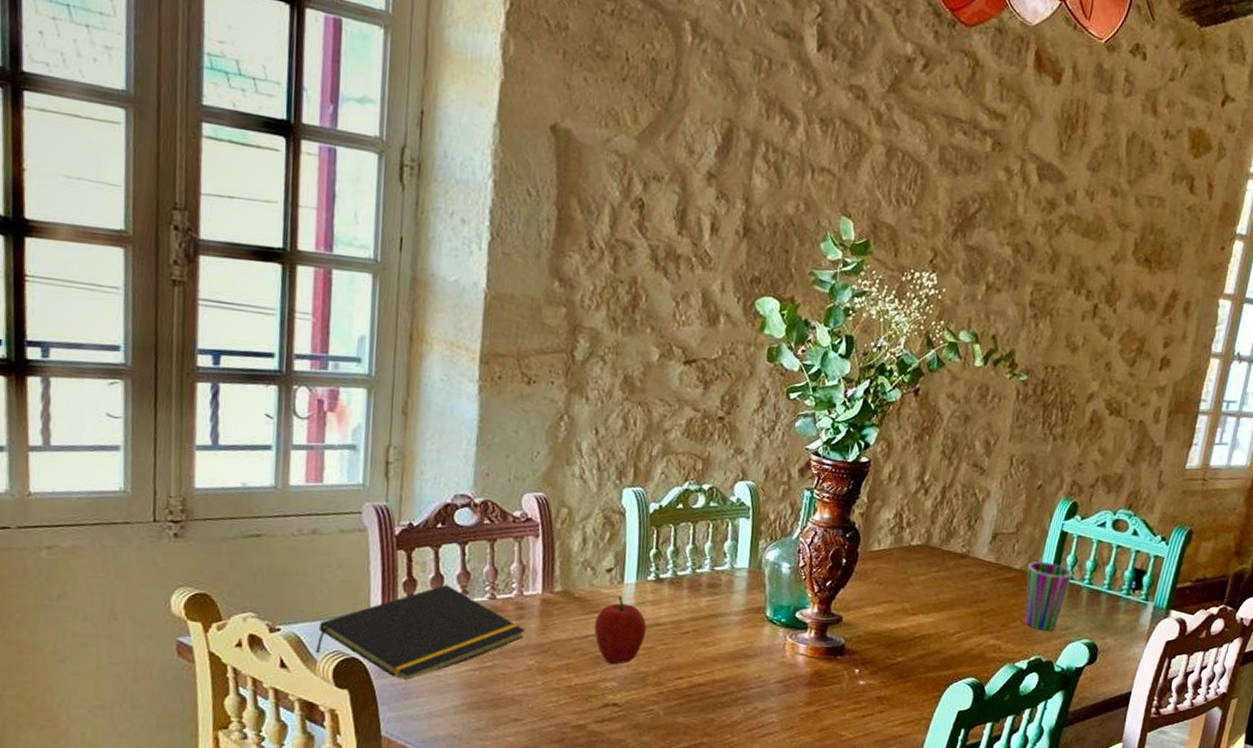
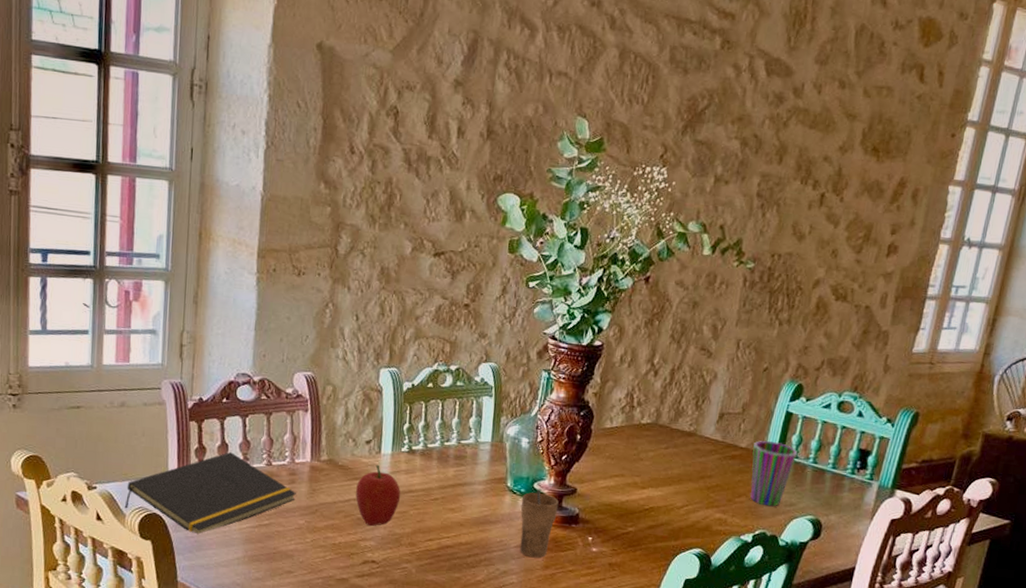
cup: none [780,619,823,694] -> present [519,490,559,558]

